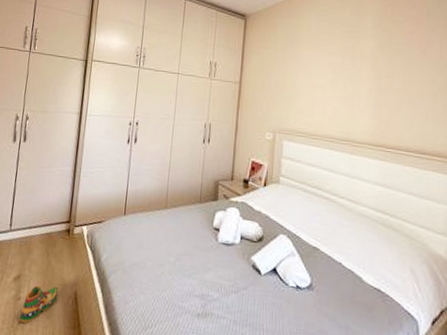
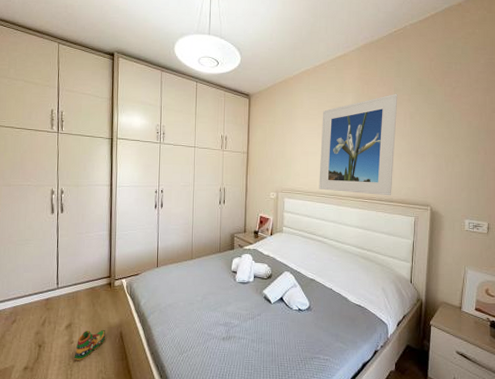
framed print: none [327,17,432,145] -> present [319,93,398,195]

